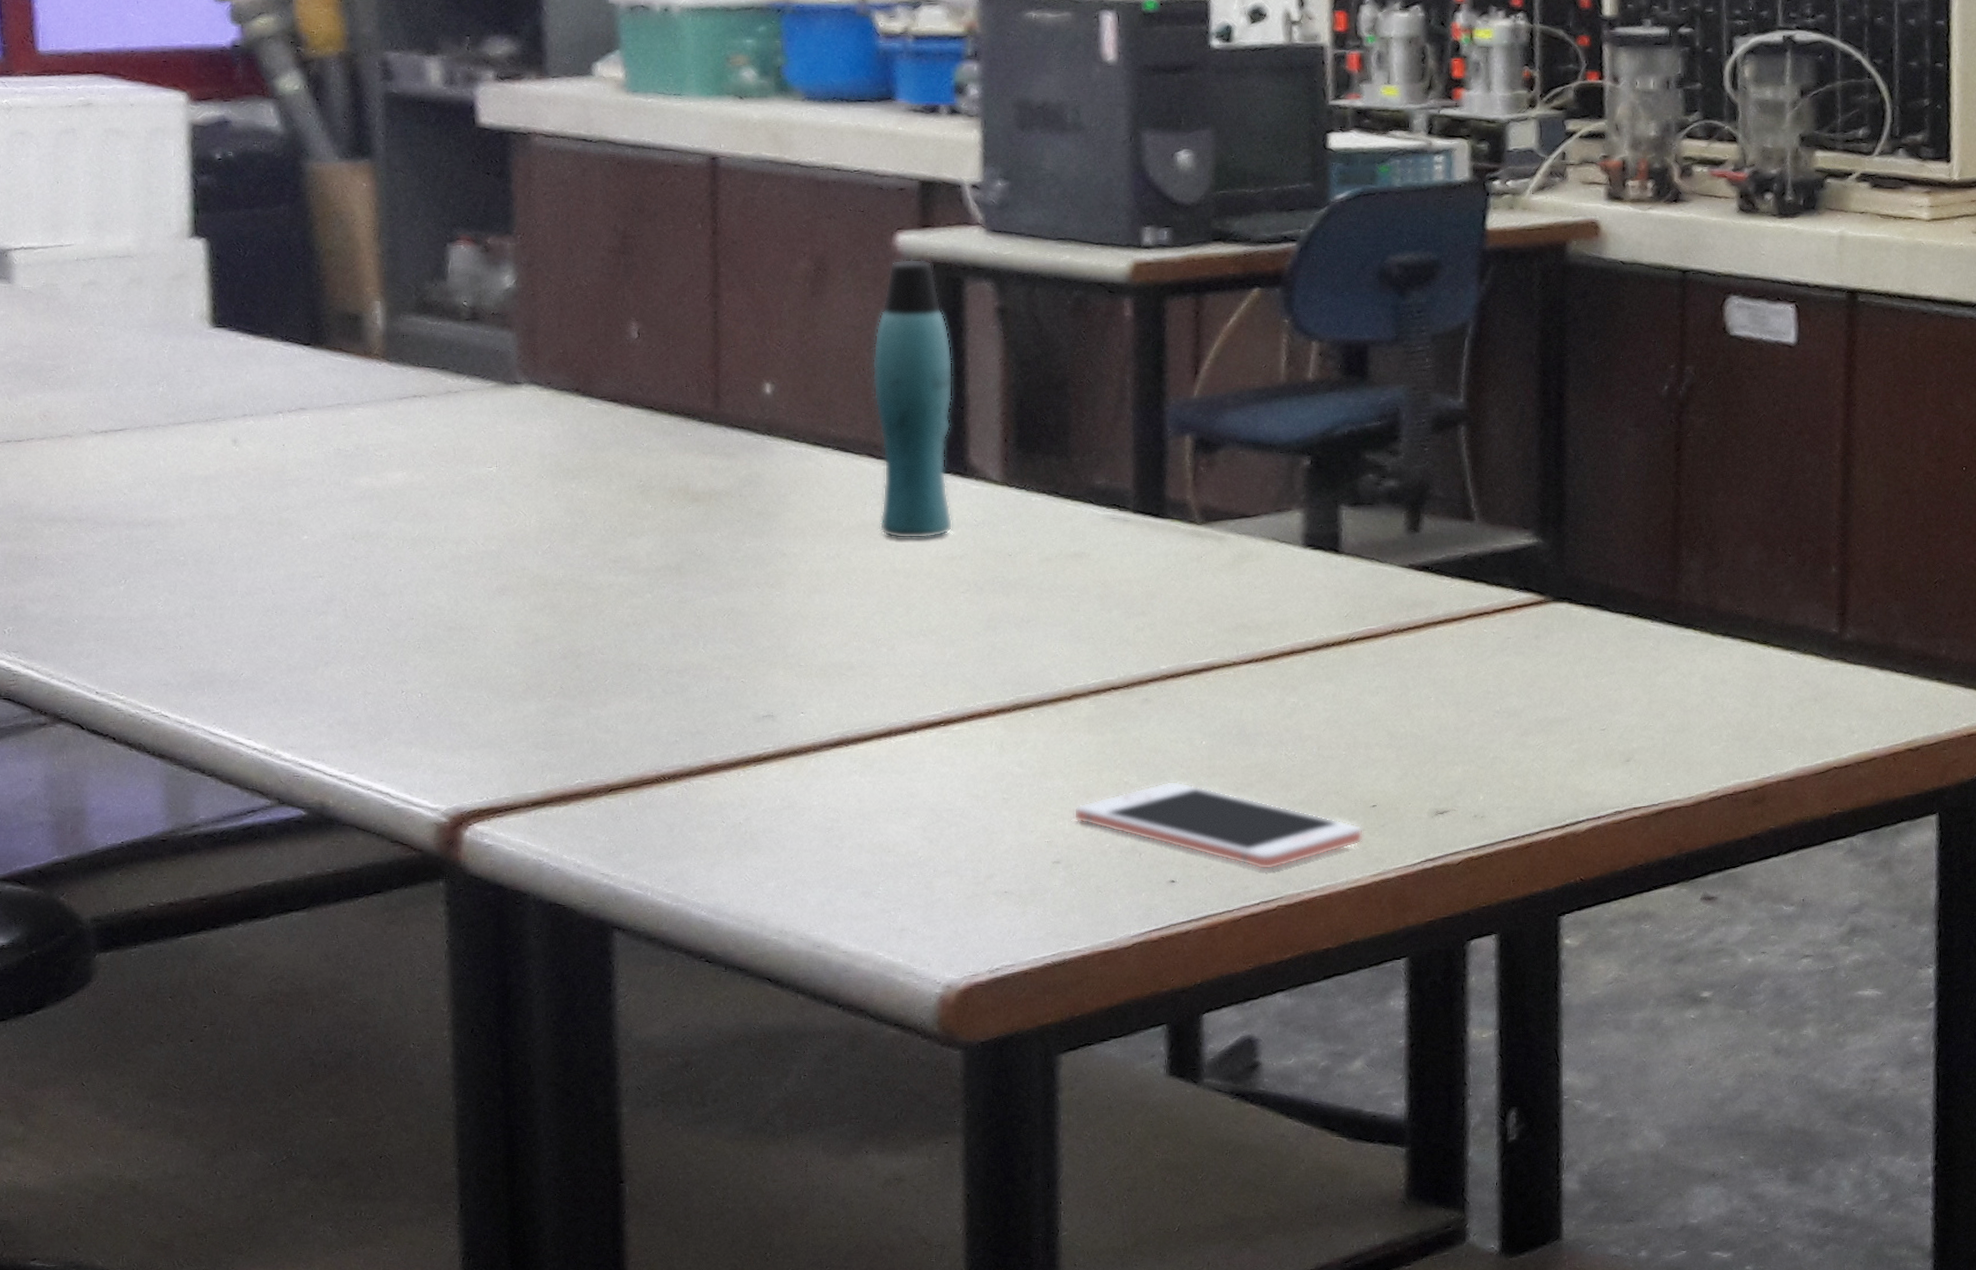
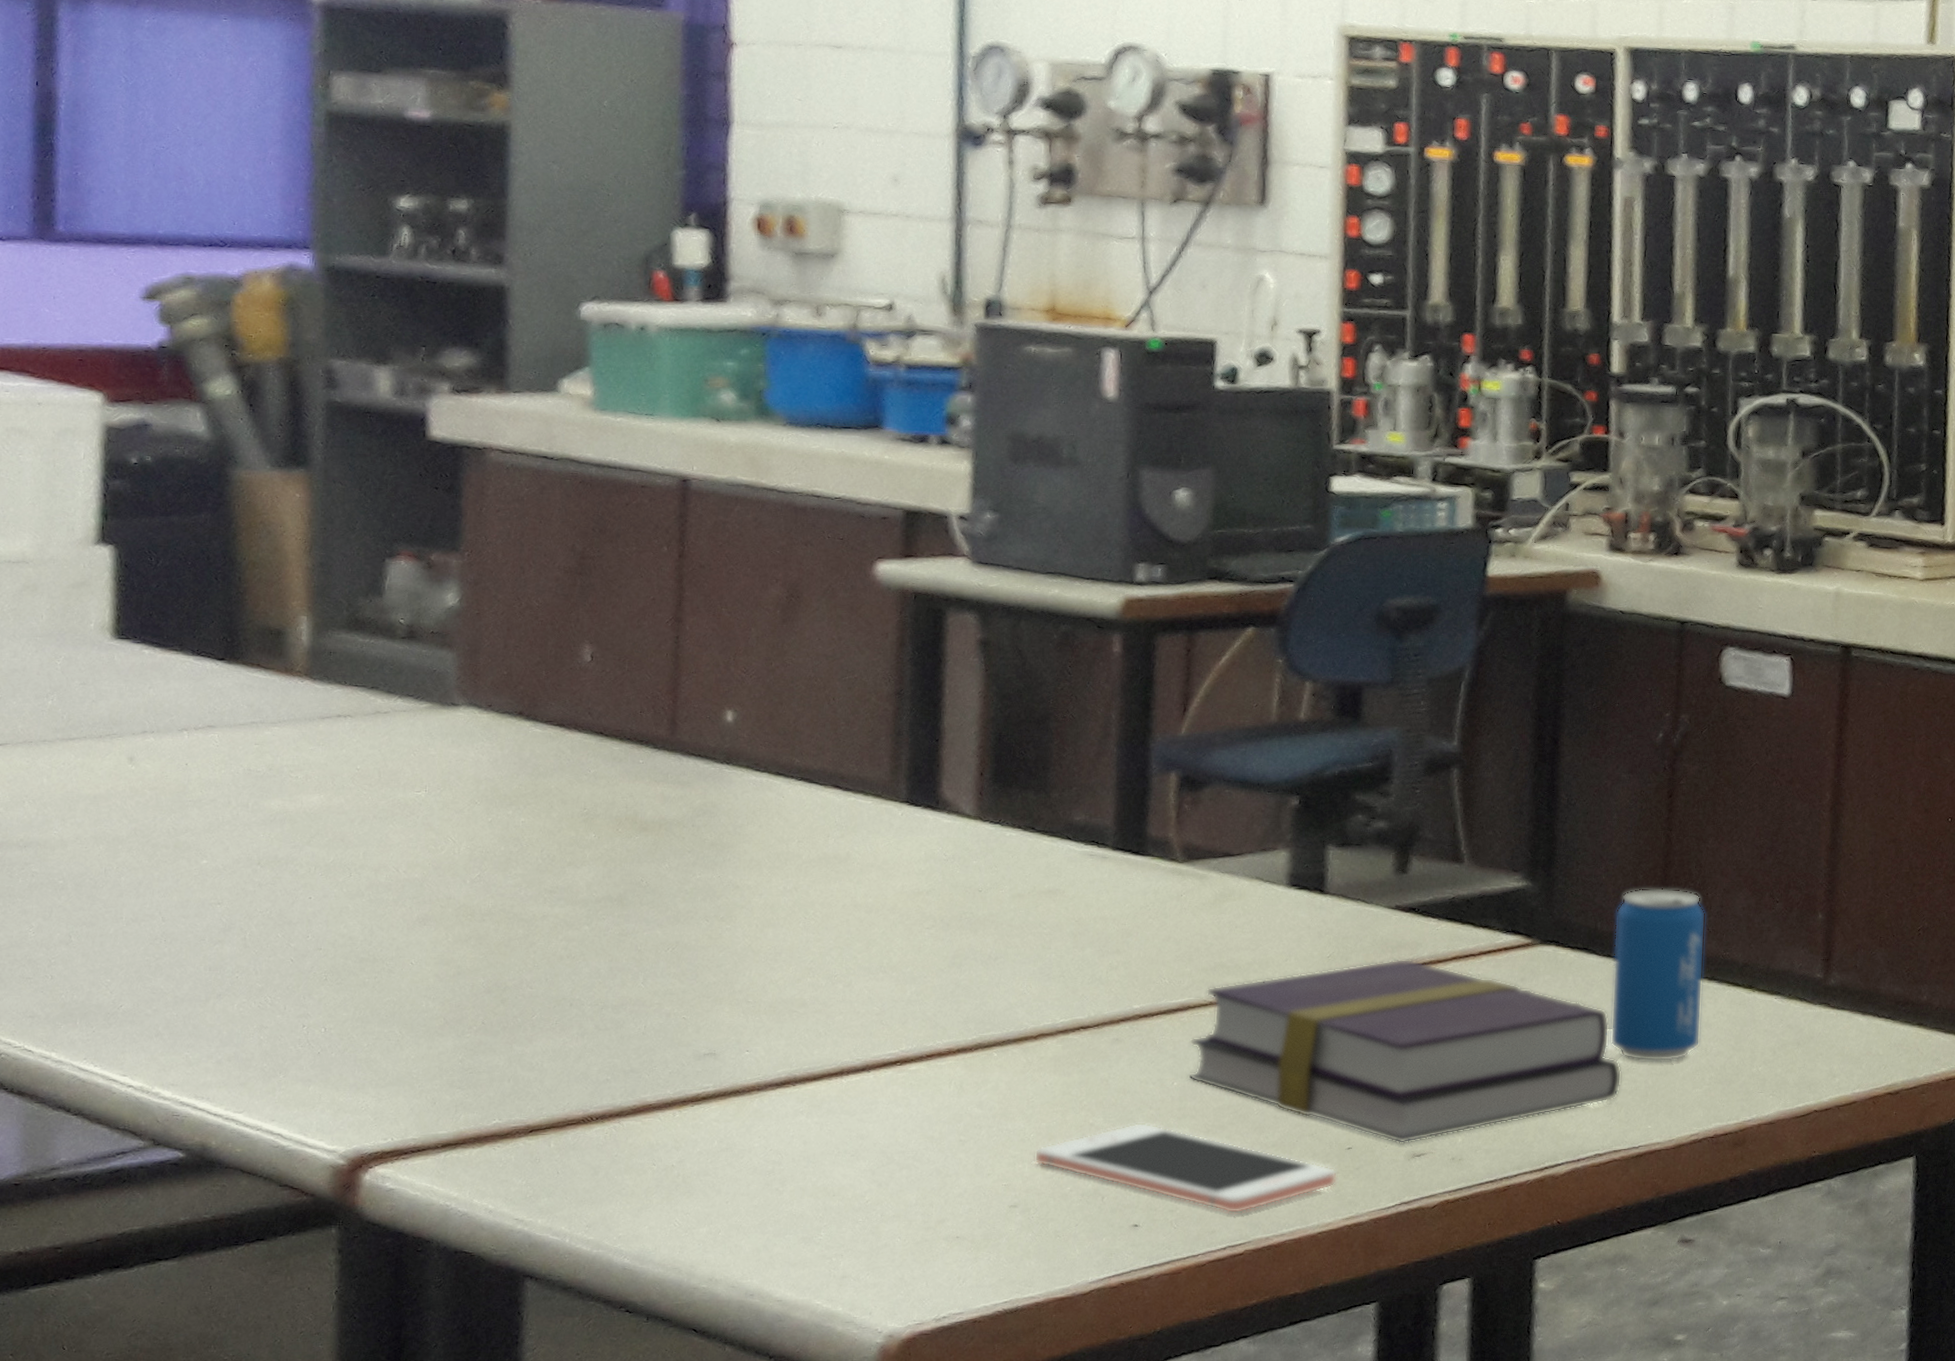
bottle: present [872,258,953,539] -> none [842,588,930,874]
book: none [1216,617,1639,802] -> present [1188,959,1622,1144]
beverage can: none [1625,543,1718,719] -> present [1609,888,1706,1062]

